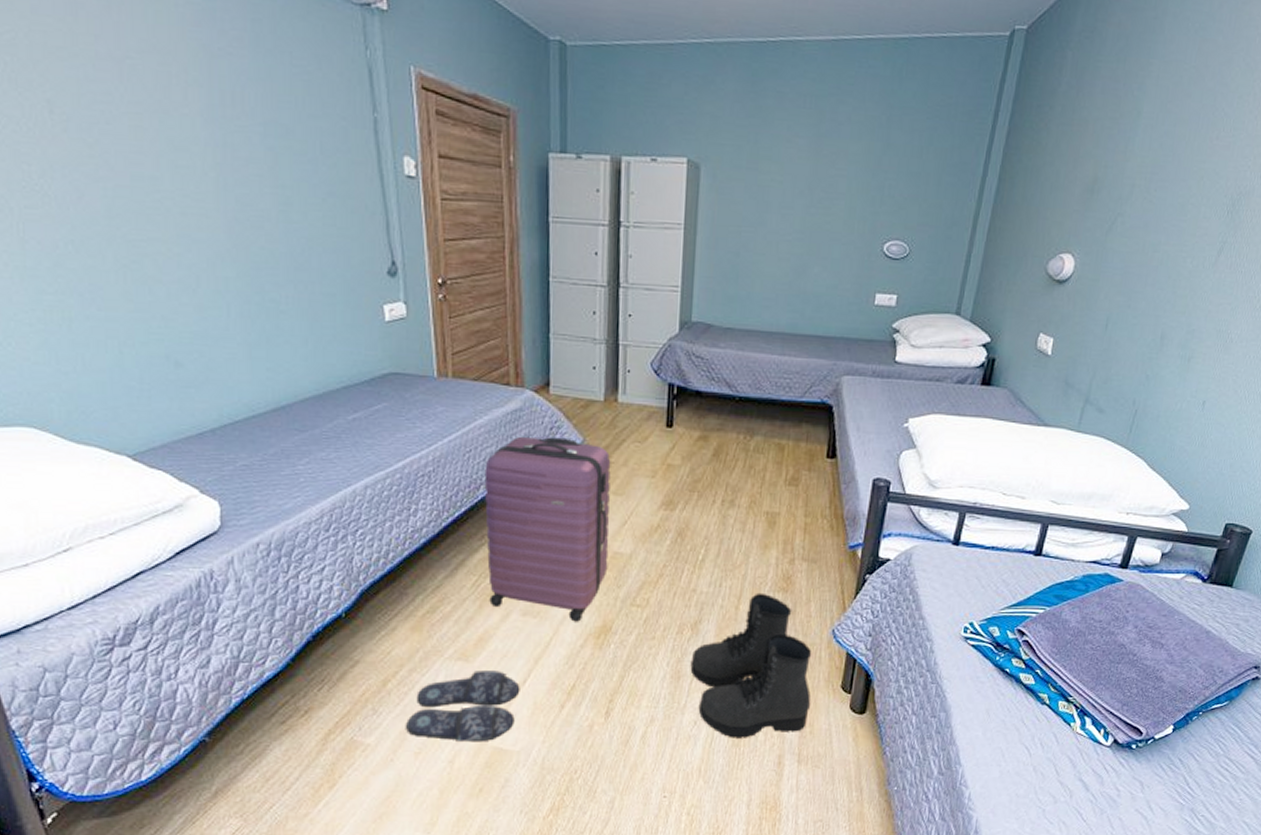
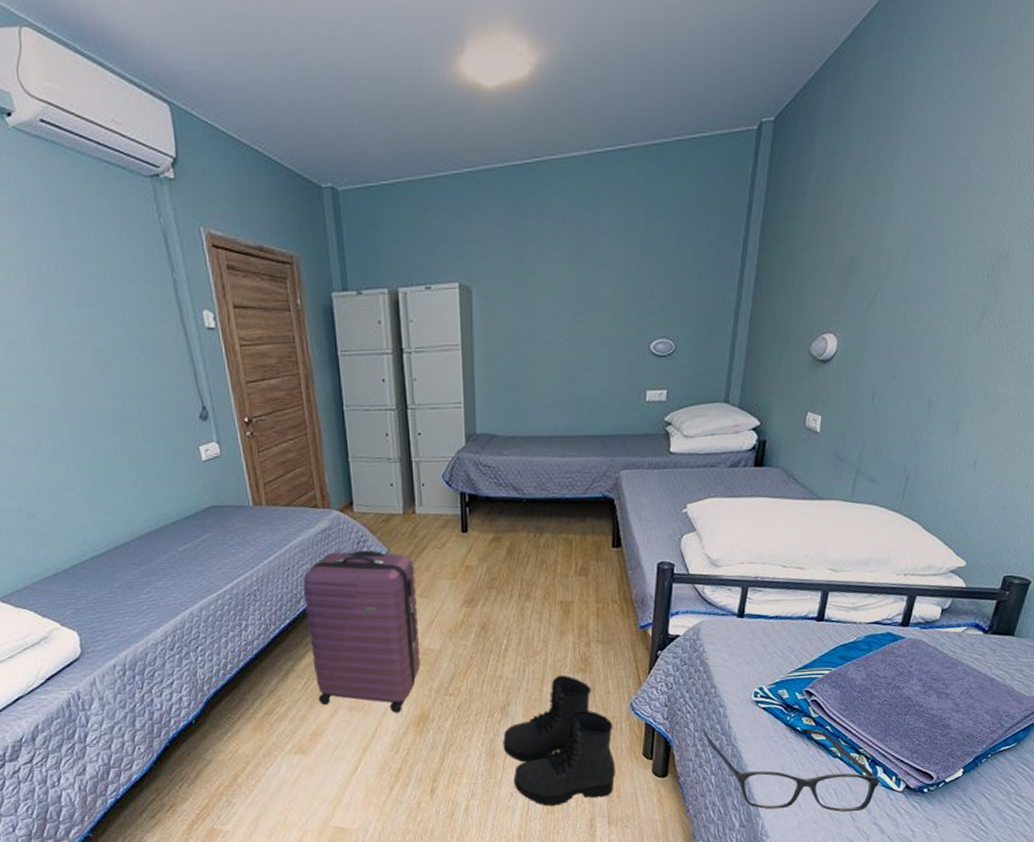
slippers: present [406,671,520,743] -> none [257,760,353,824]
eyeglasses: none [904,661,1087,765] -> present [700,726,879,812]

